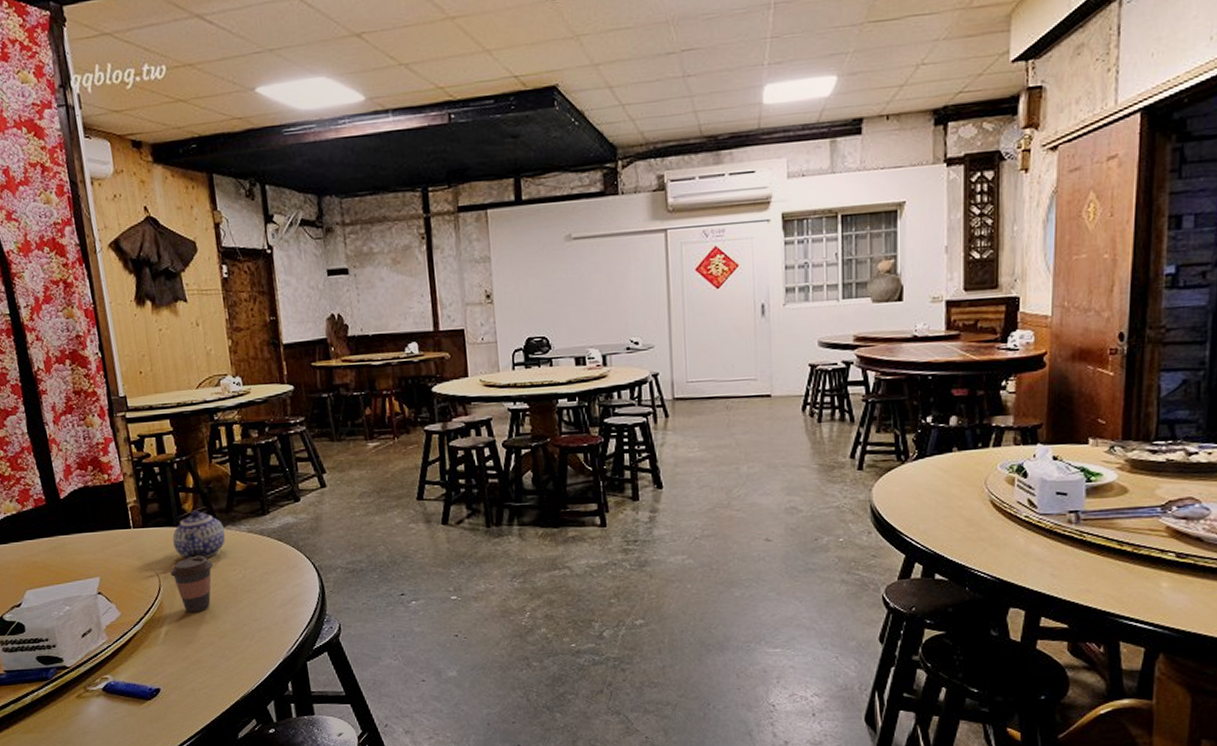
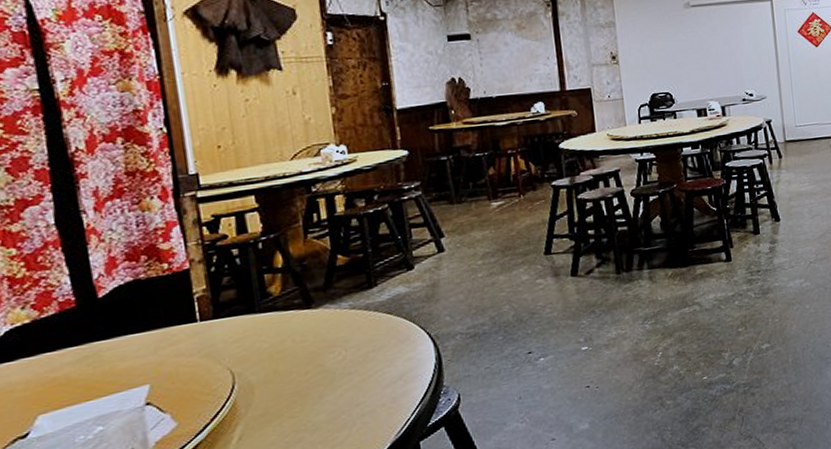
coffee cup: present [170,556,214,613] -> none [248,342,306,409]
teapot: present [172,510,226,560] -> none [253,291,322,349]

